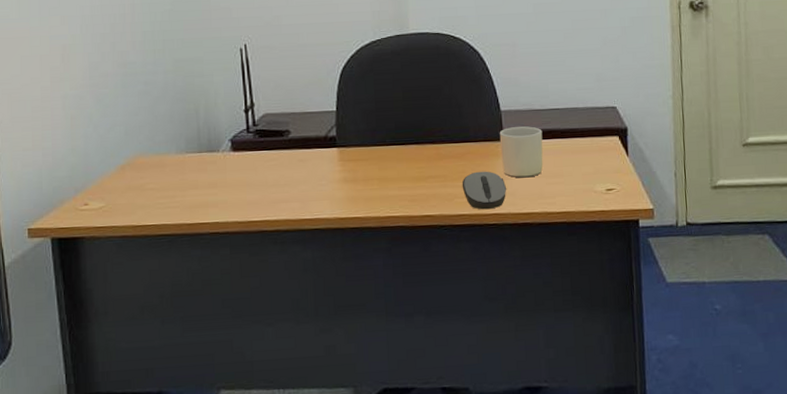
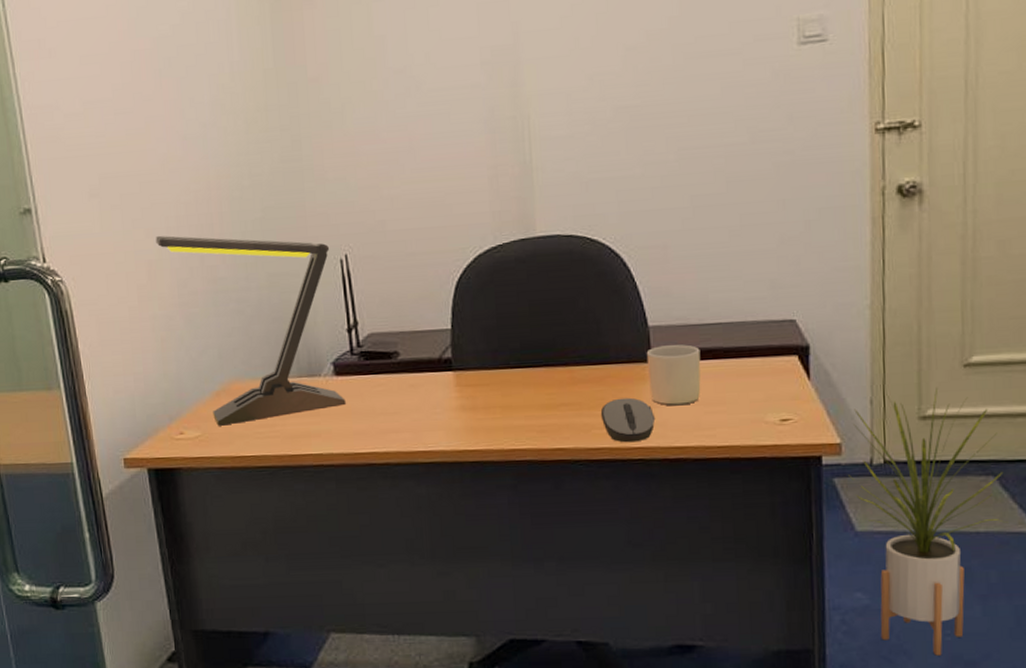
desk lamp: none [71,22,241,197] -> present [156,235,346,426]
house plant: none [660,162,780,387] -> present [849,387,1008,656]

